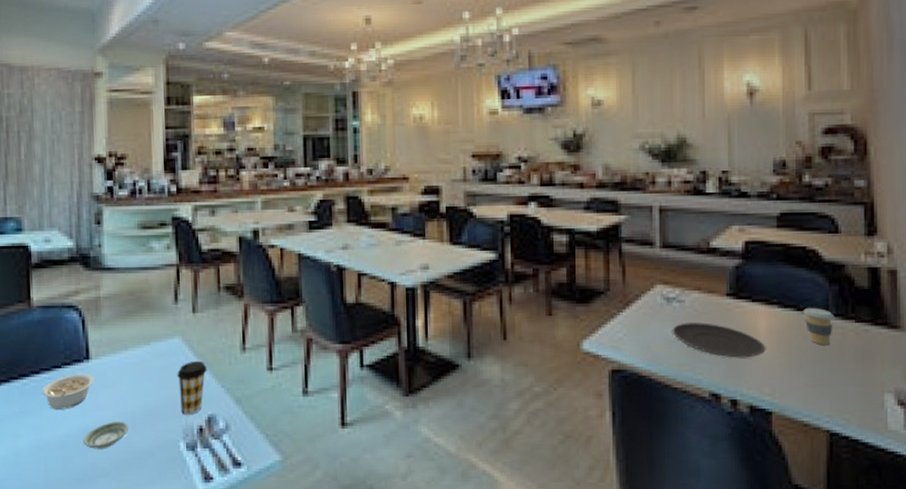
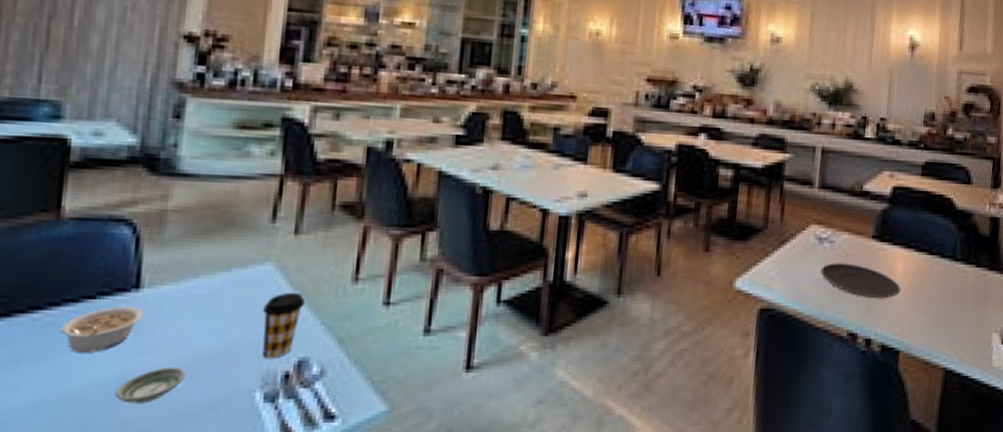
coffee cup: present [804,307,835,346] -> none [935,252,960,288]

